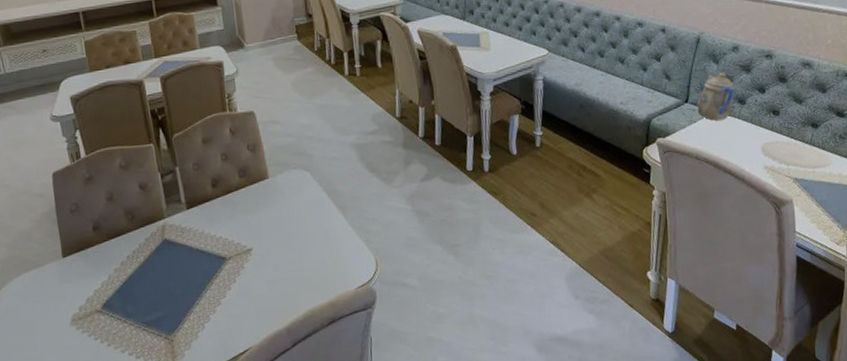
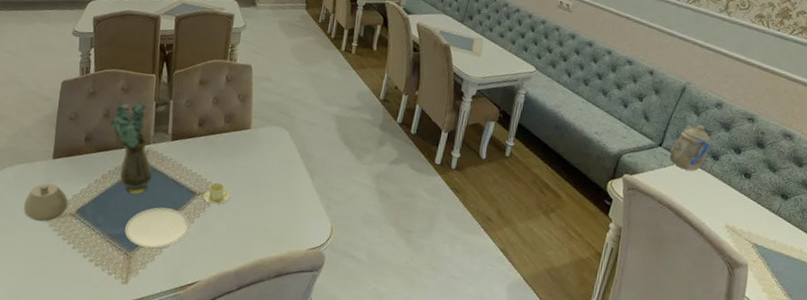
sugar bowl: none [42,283,92,327] -> present [23,183,69,221]
vase: none [115,174,175,275] -> present [109,100,152,194]
plate: none [159,280,228,328] -> present [125,207,190,248]
cup and saucer: none [234,240,263,266] -> present [203,181,230,205]
plate: present [761,140,832,170] -> none [725,201,796,241]

